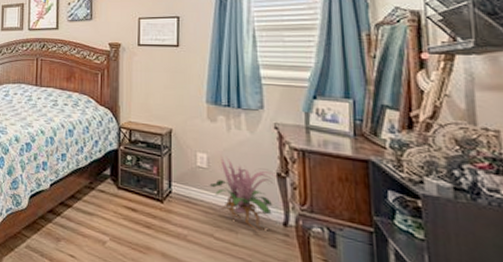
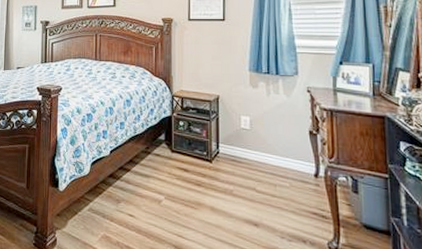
decorative plant: present [209,156,279,233] -> none [252,118,311,185]

